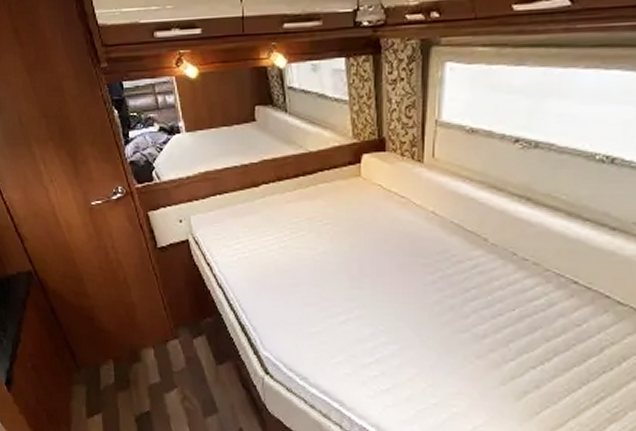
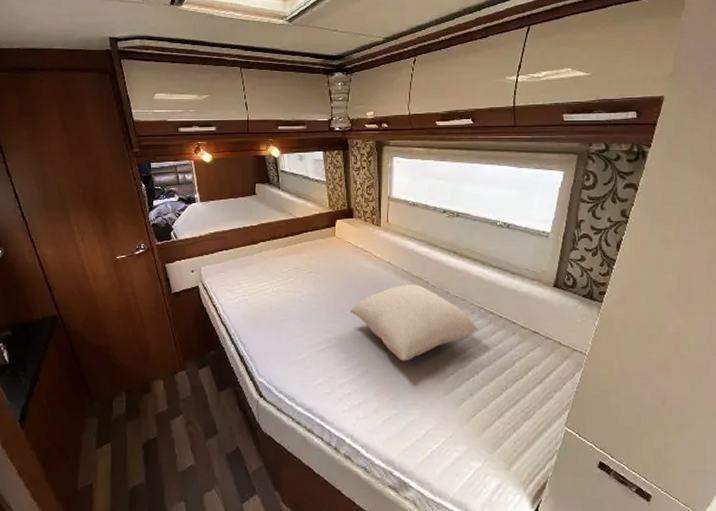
pillow: none [378,241,555,341] -> present [350,284,479,361]

